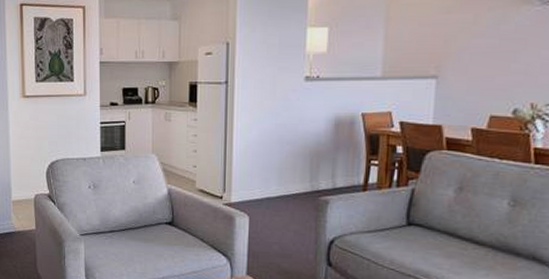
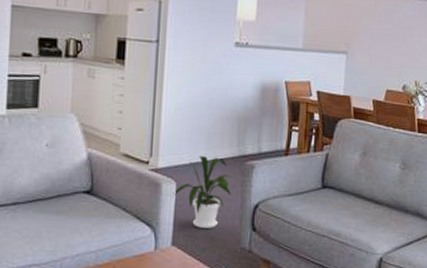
house plant: none [246,191,309,261] -> present [173,156,236,228]

